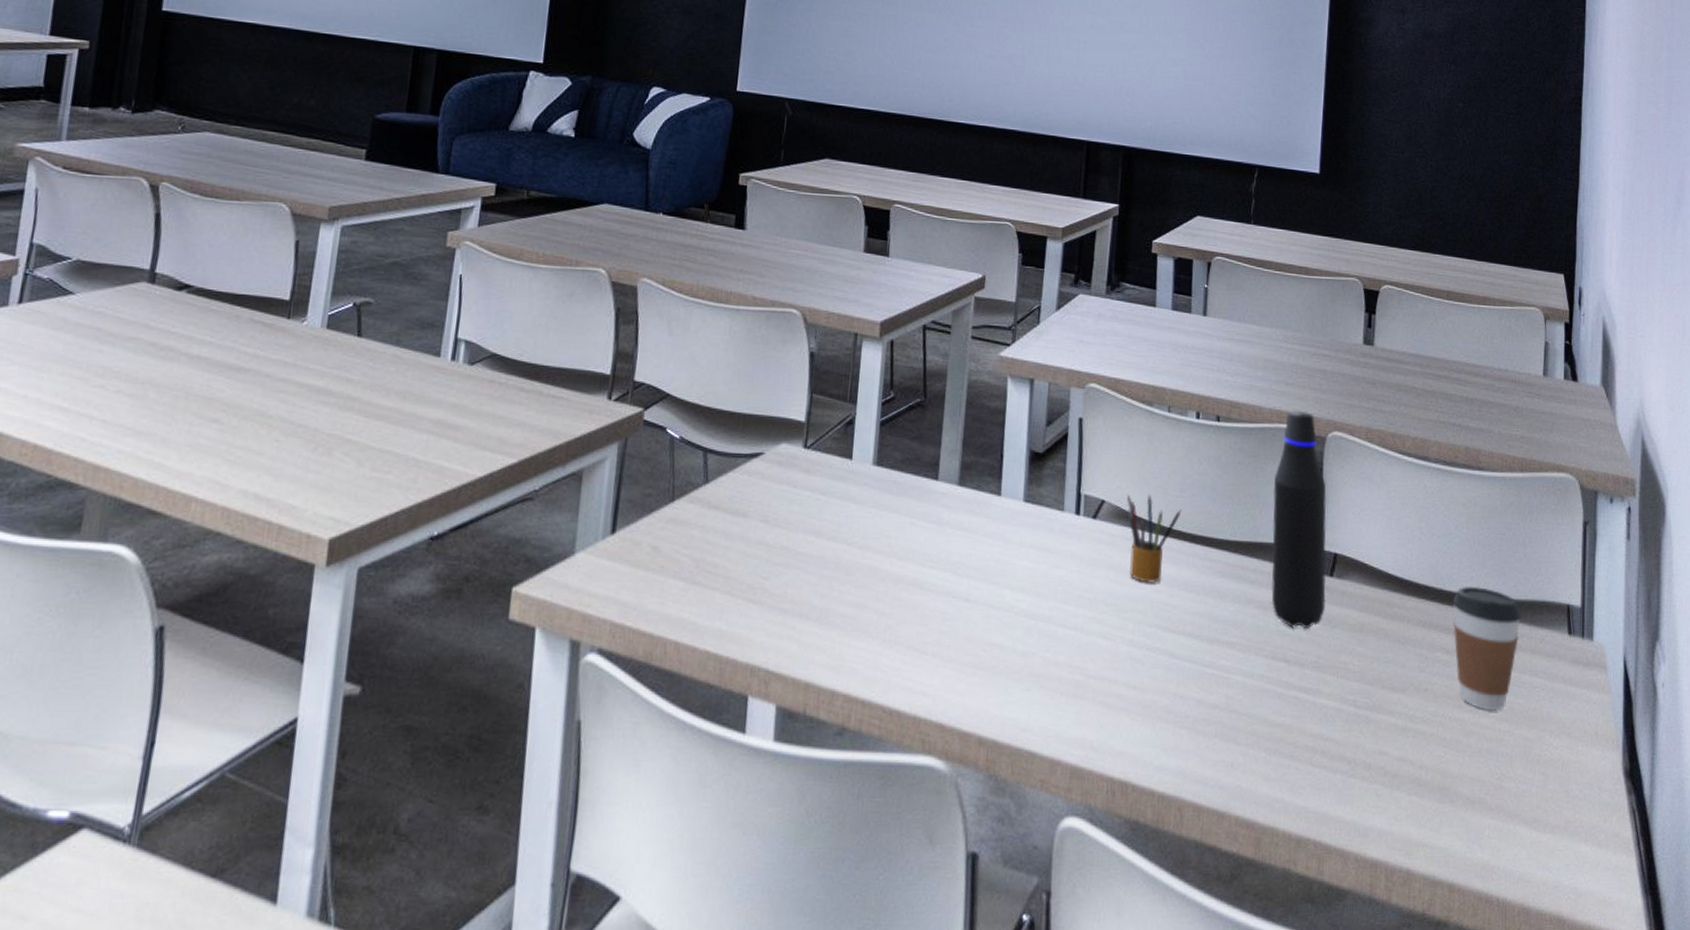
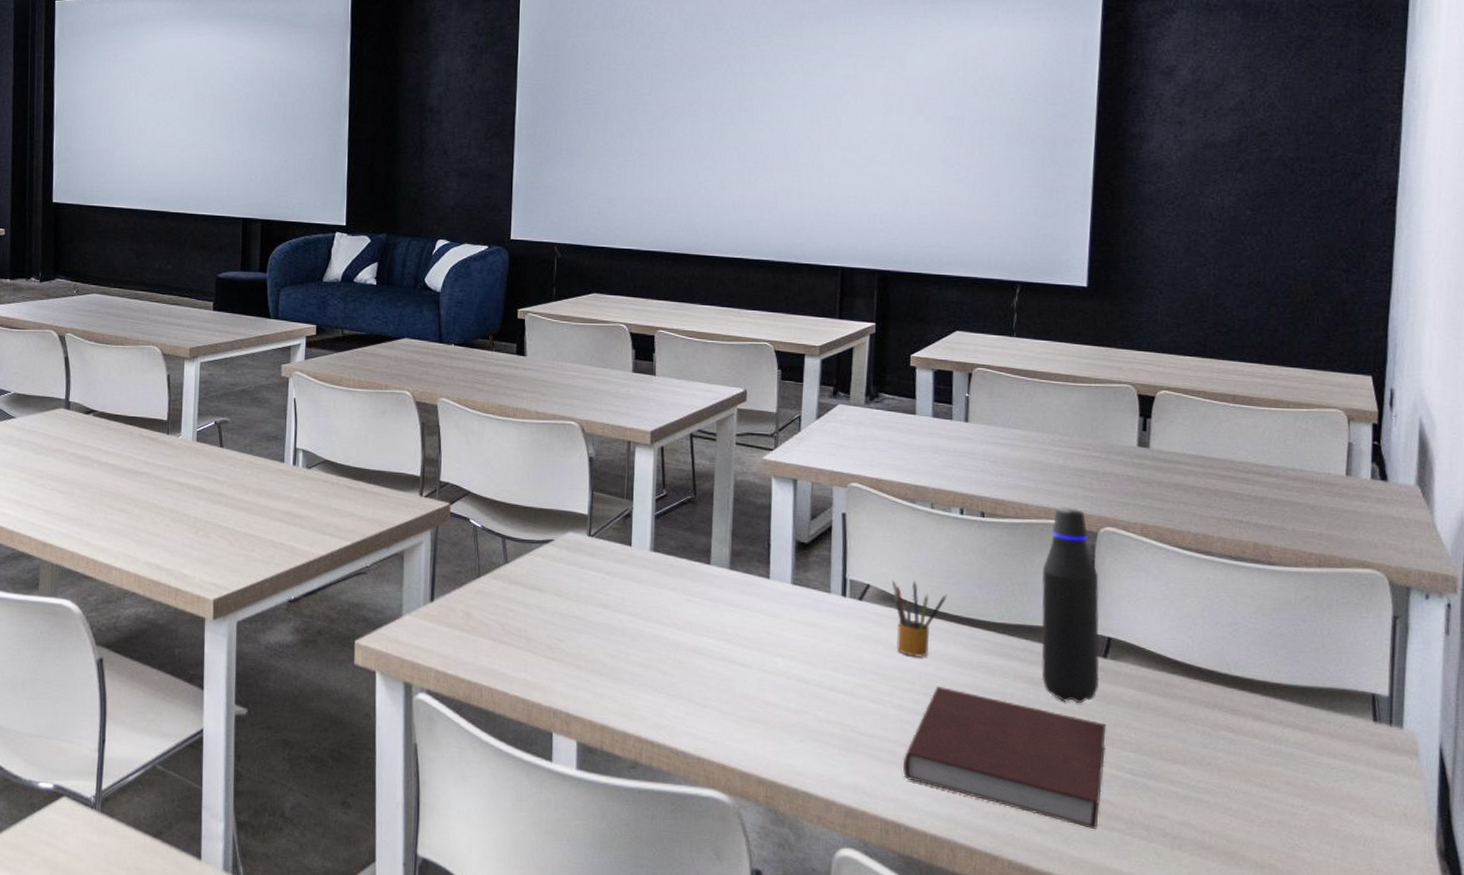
notebook: none [1132,616,1332,774] -> present [903,686,1107,830]
coffee cup: present [1452,586,1522,711] -> none [1238,672,1319,787]

